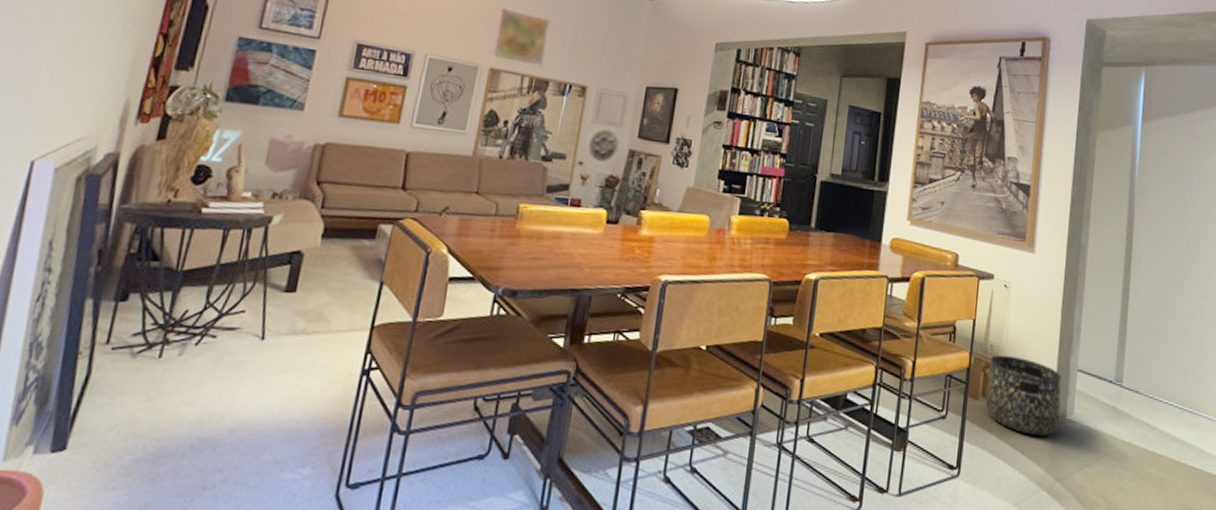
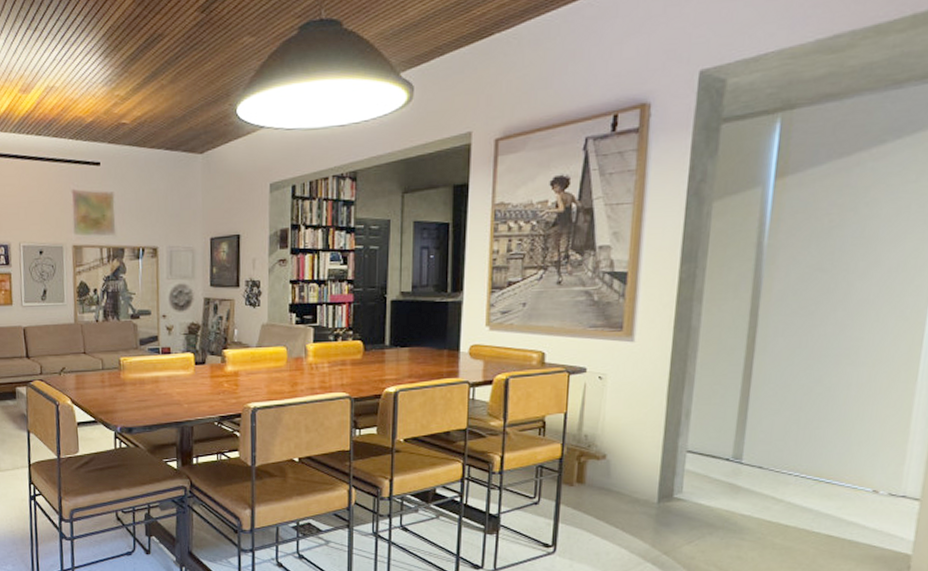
basket: present [985,354,1062,436] -> none [580,443,668,514]

